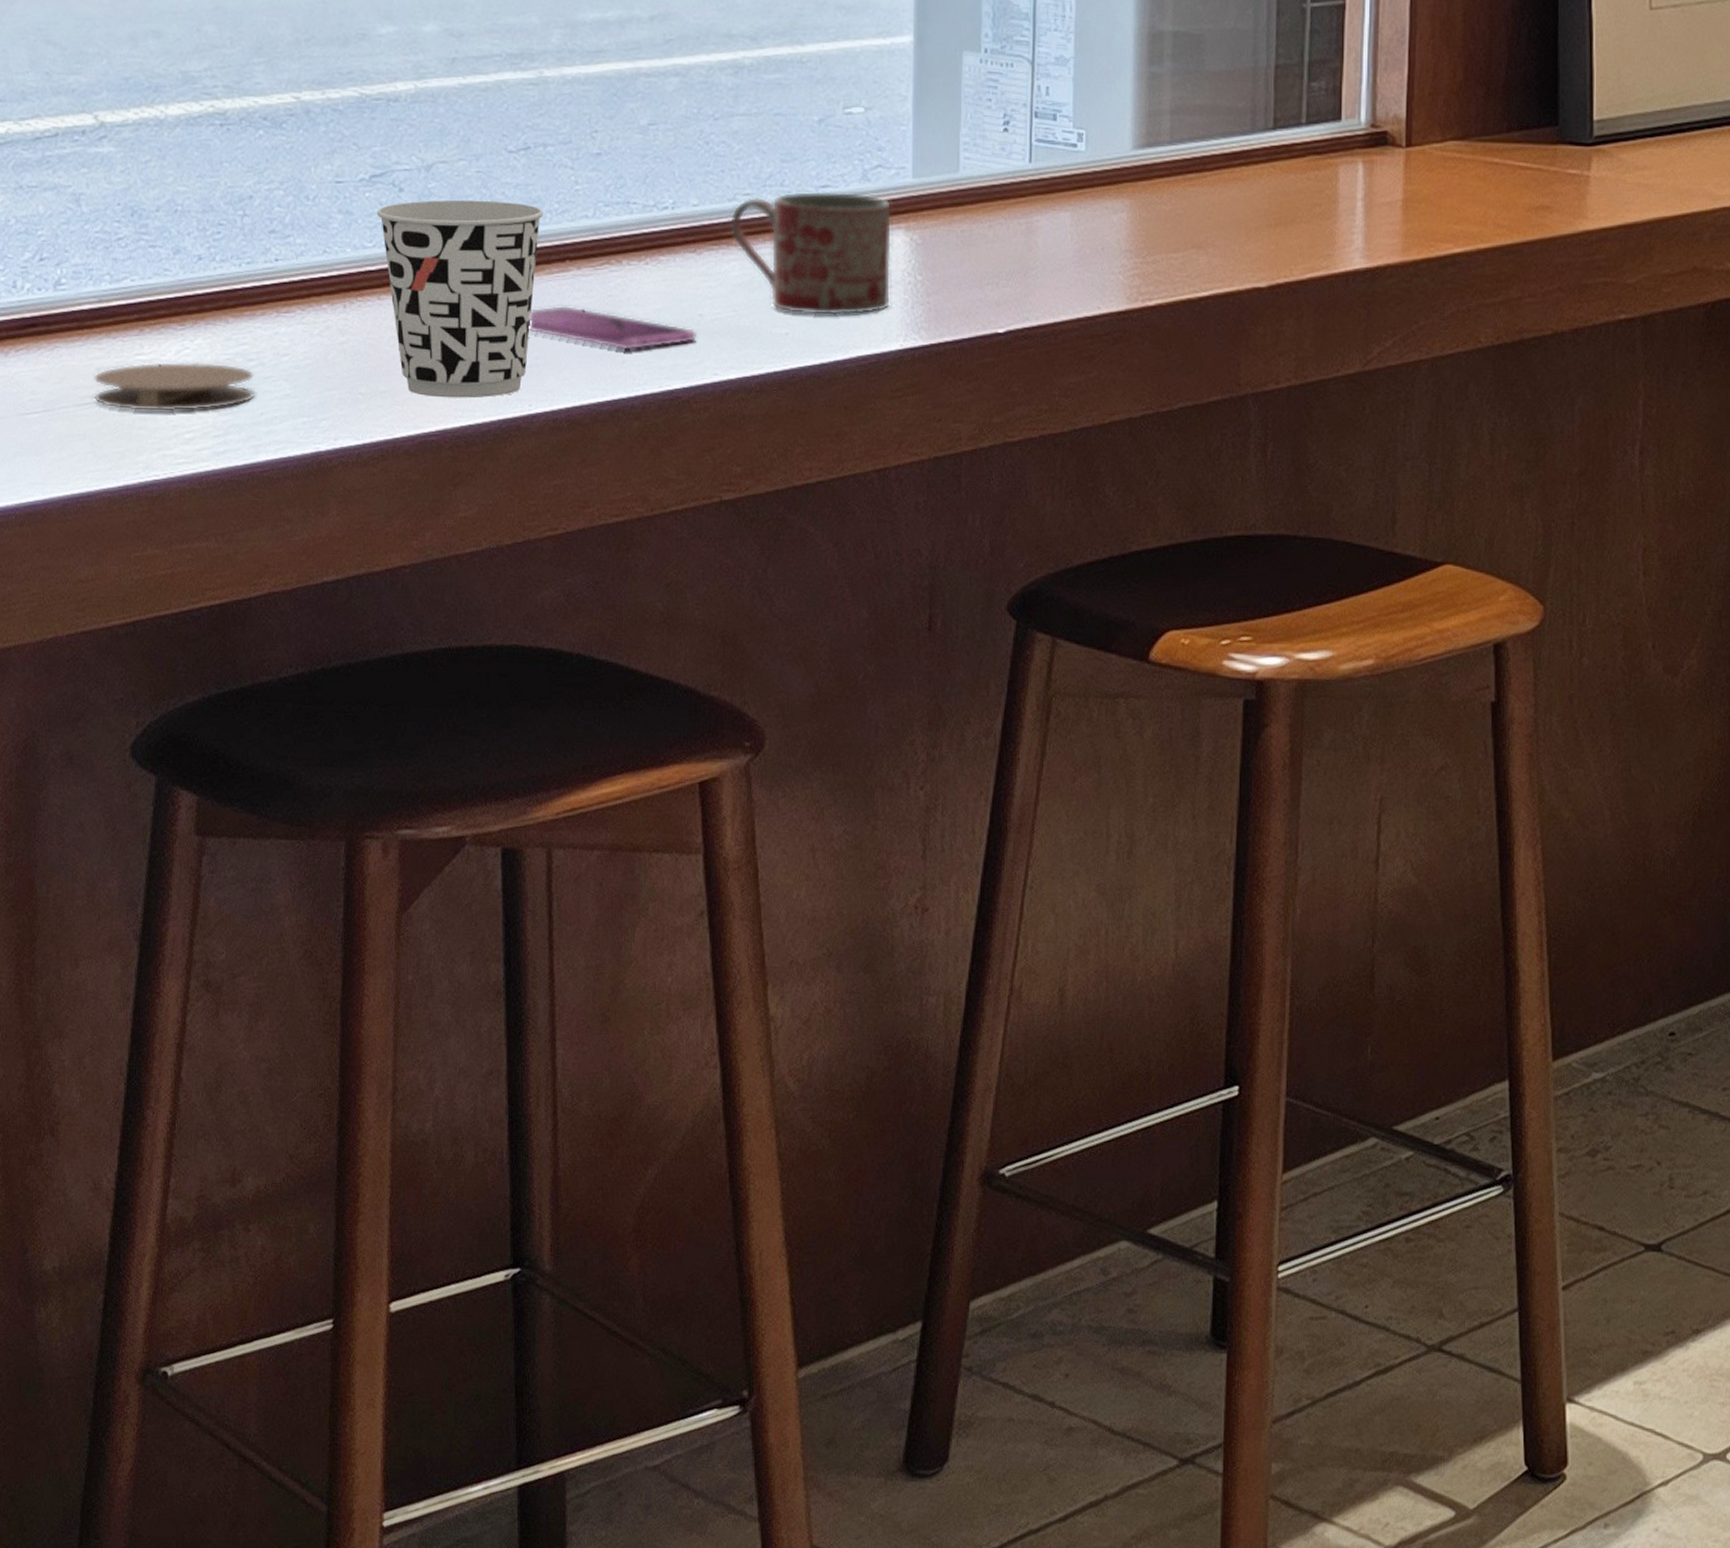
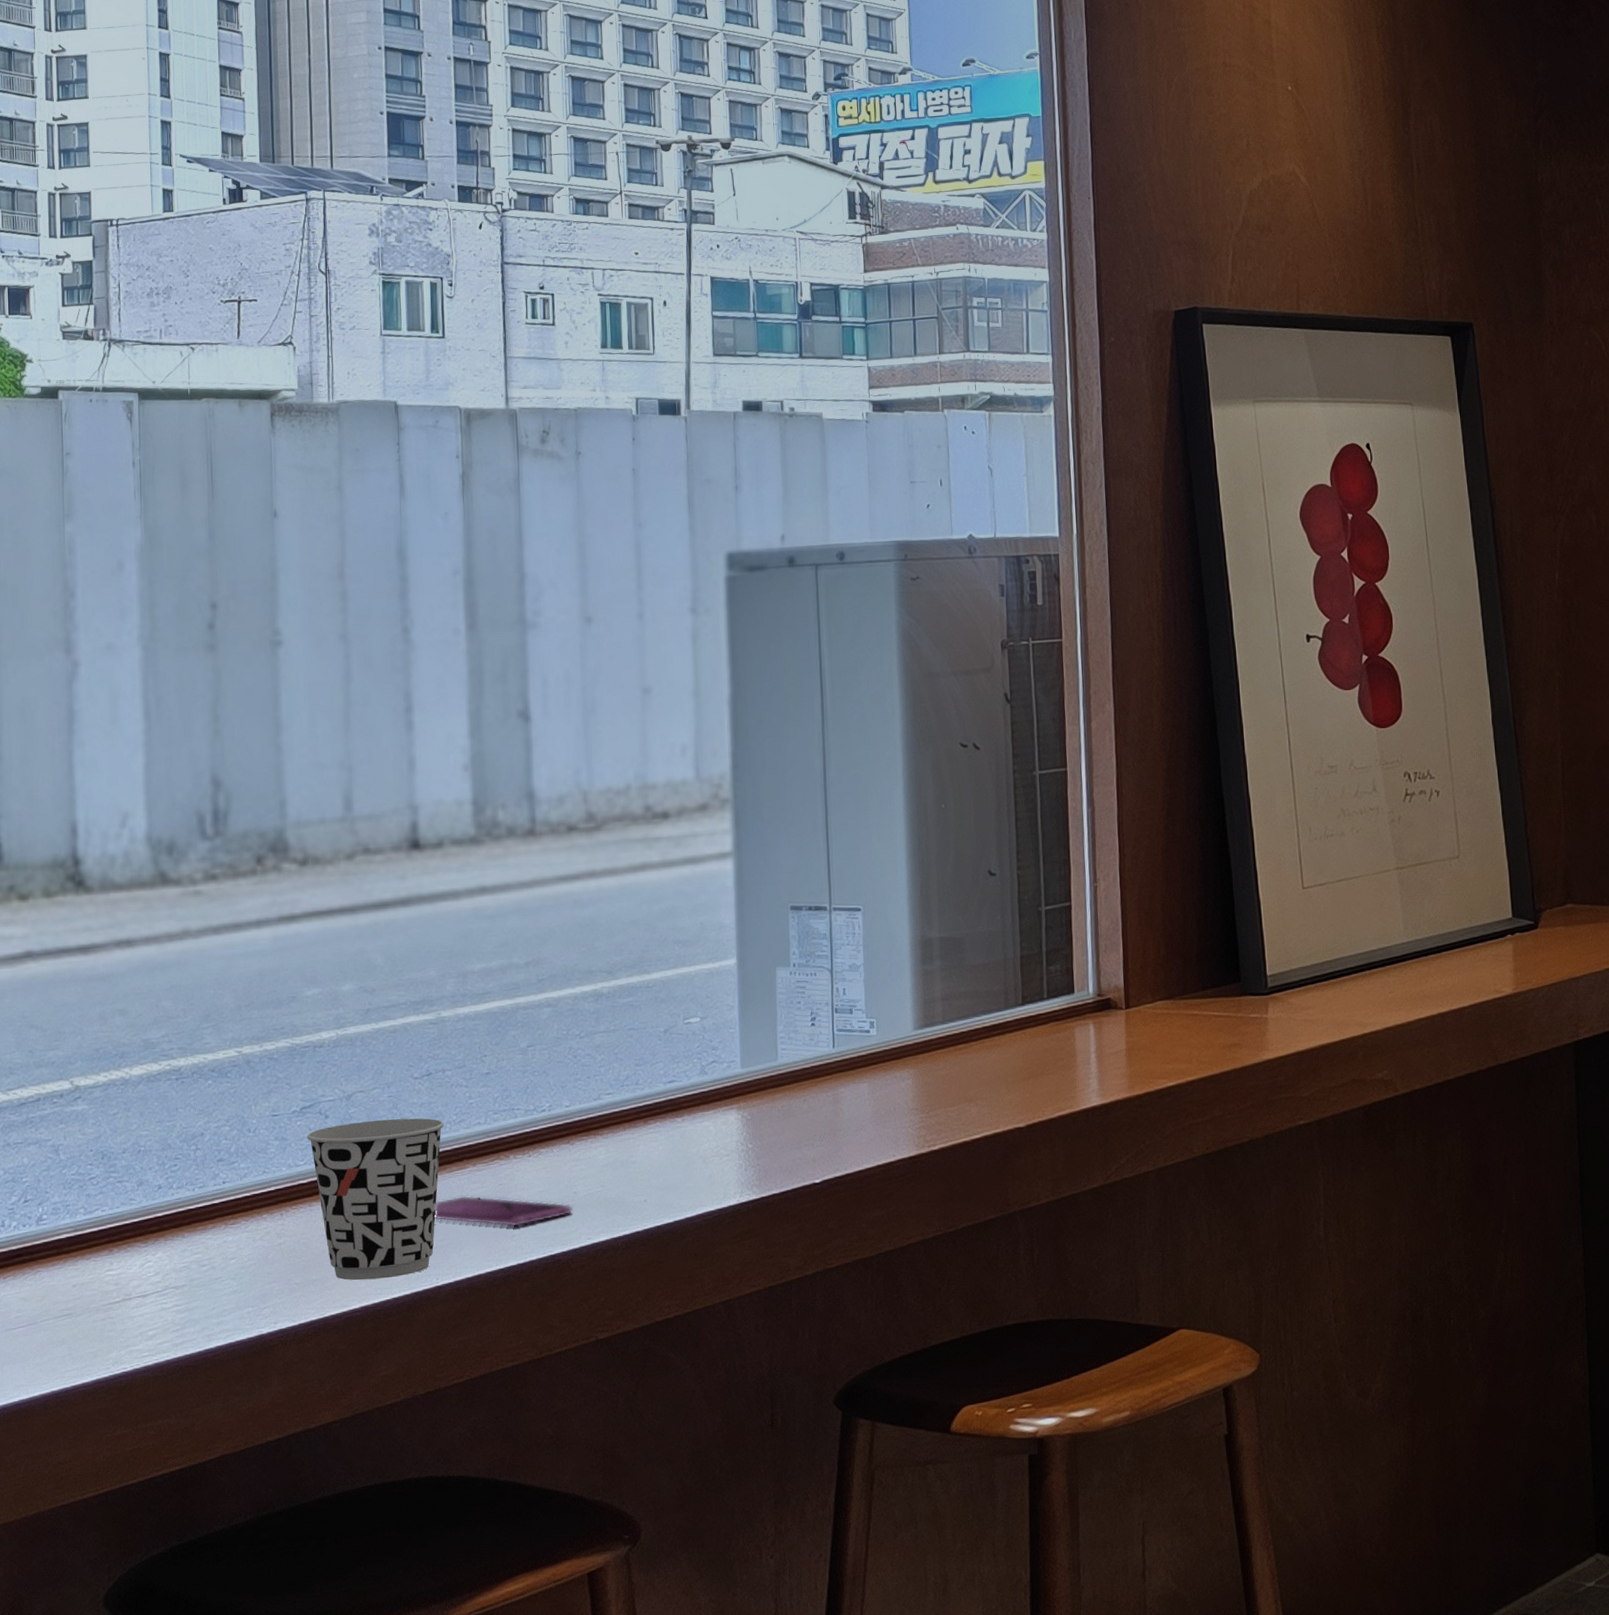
coaster: present [93,361,255,412] -> none [70,1270,207,1318]
mug: present [730,191,892,315] -> none [596,1084,729,1184]

